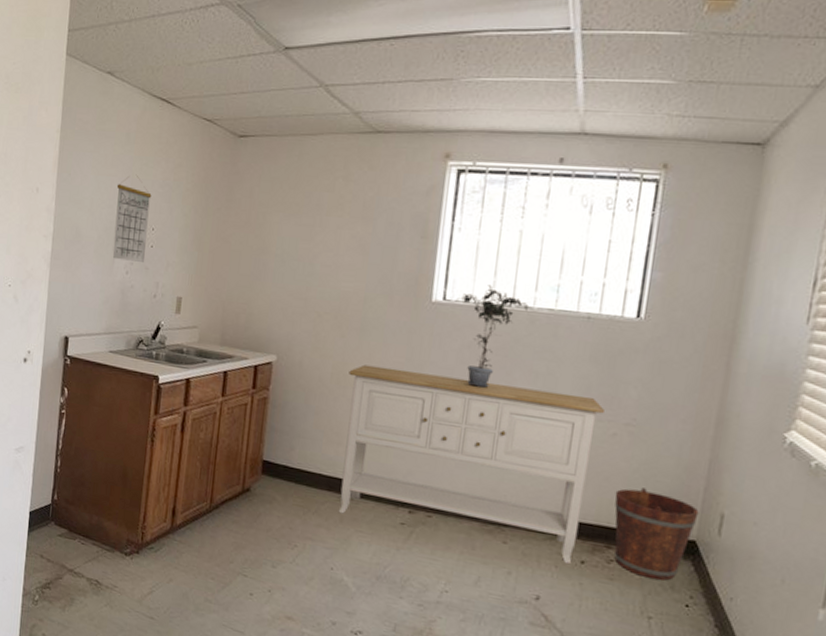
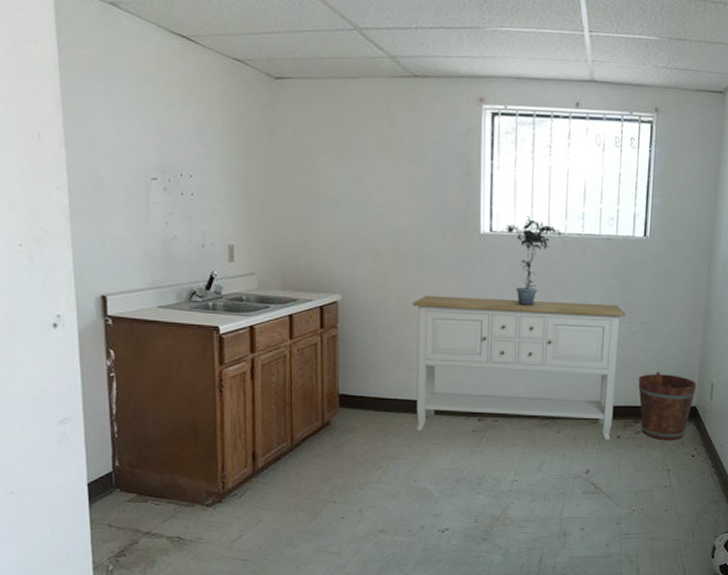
calendar: present [113,174,152,262] -> none [140,117,187,211]

